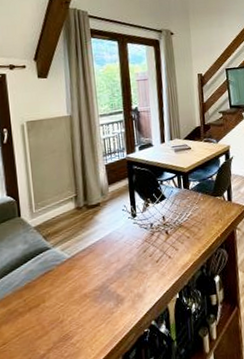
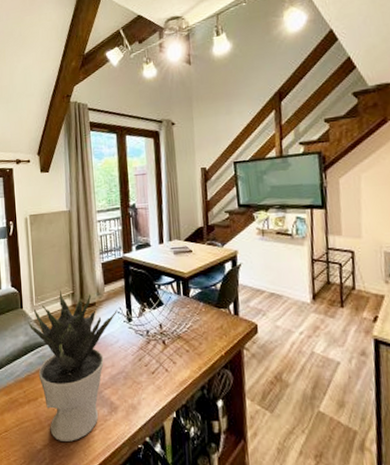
potted plant: none [27,195,122,342] -> present [28,290,118,442]

